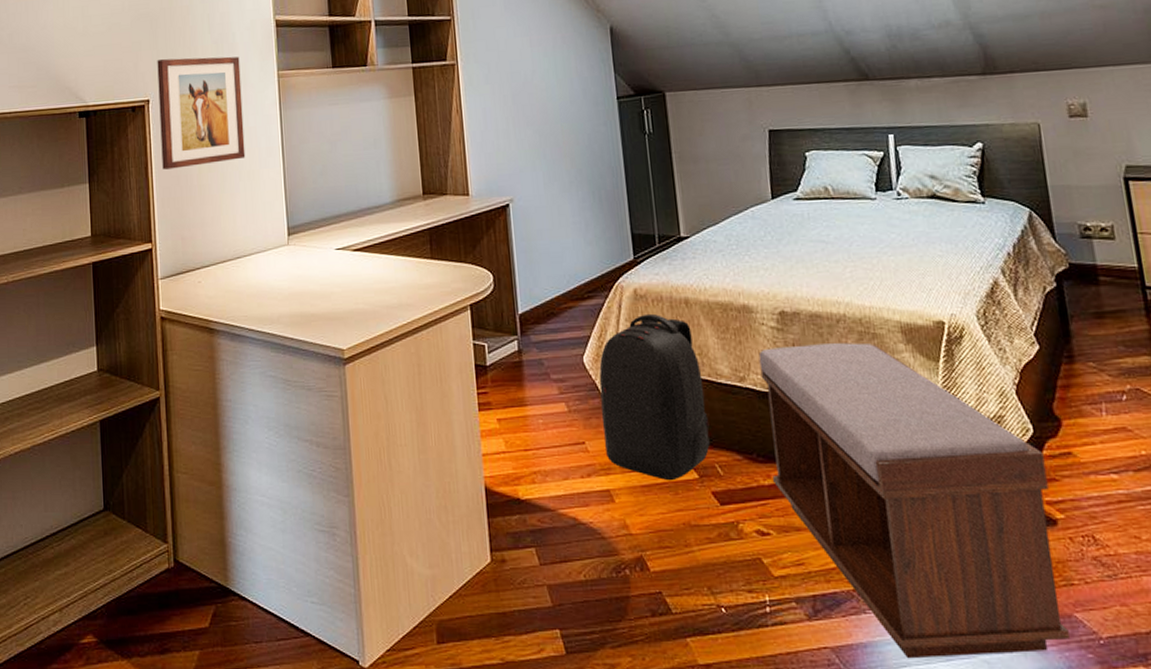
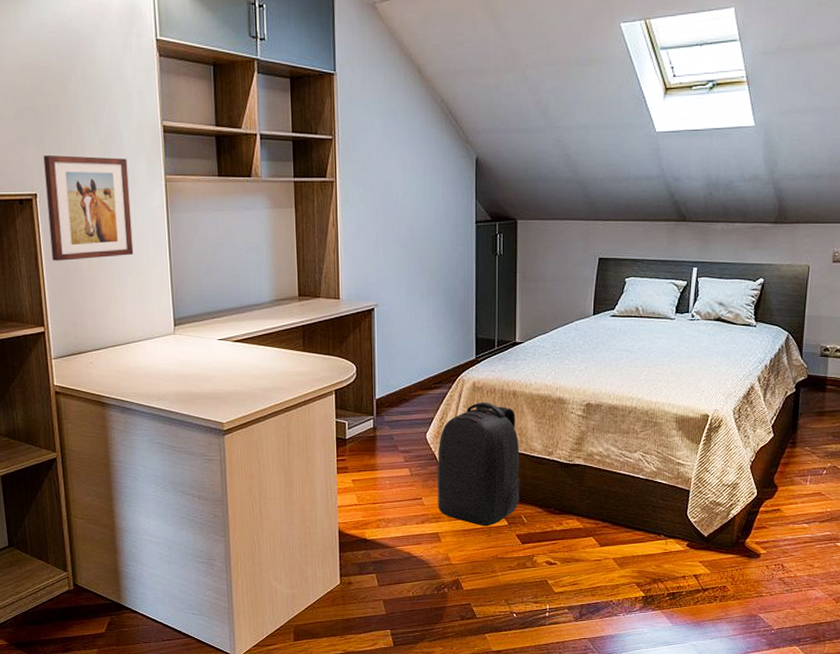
bench: present [758,343,1070,659] -> none [564,429,761,645]

